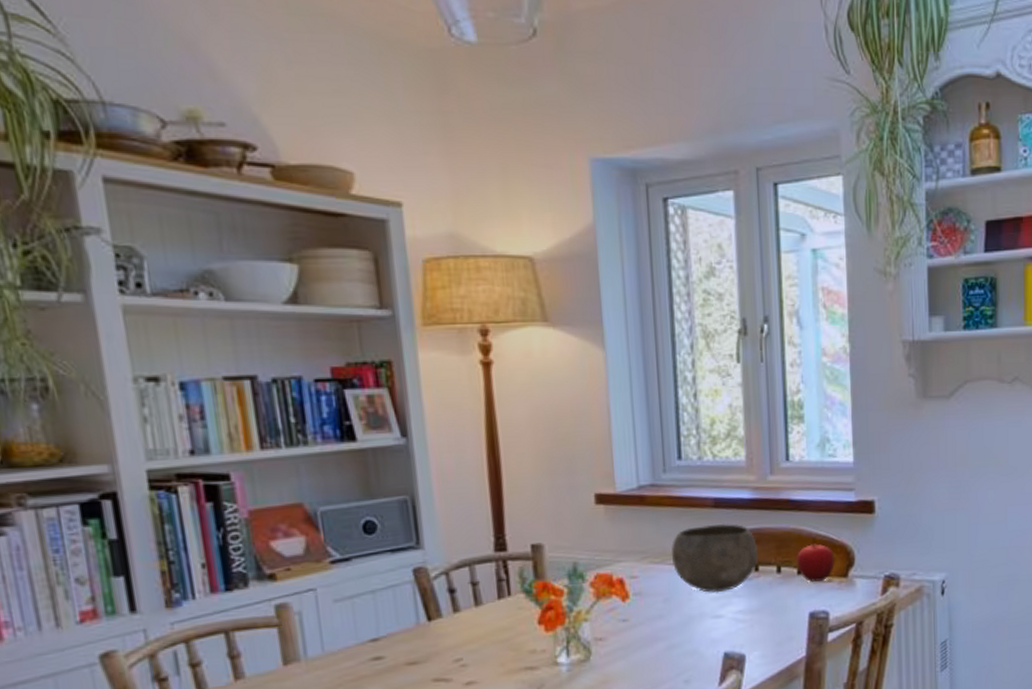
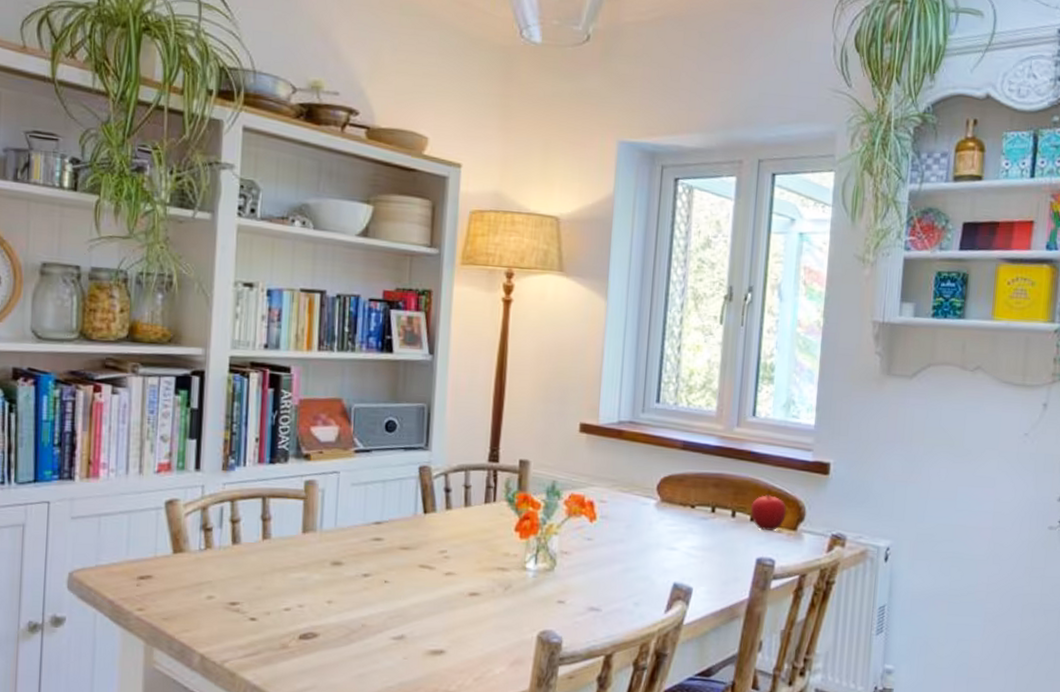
bowl: present [671,523,759,593] -> none [638,464,717,527]

